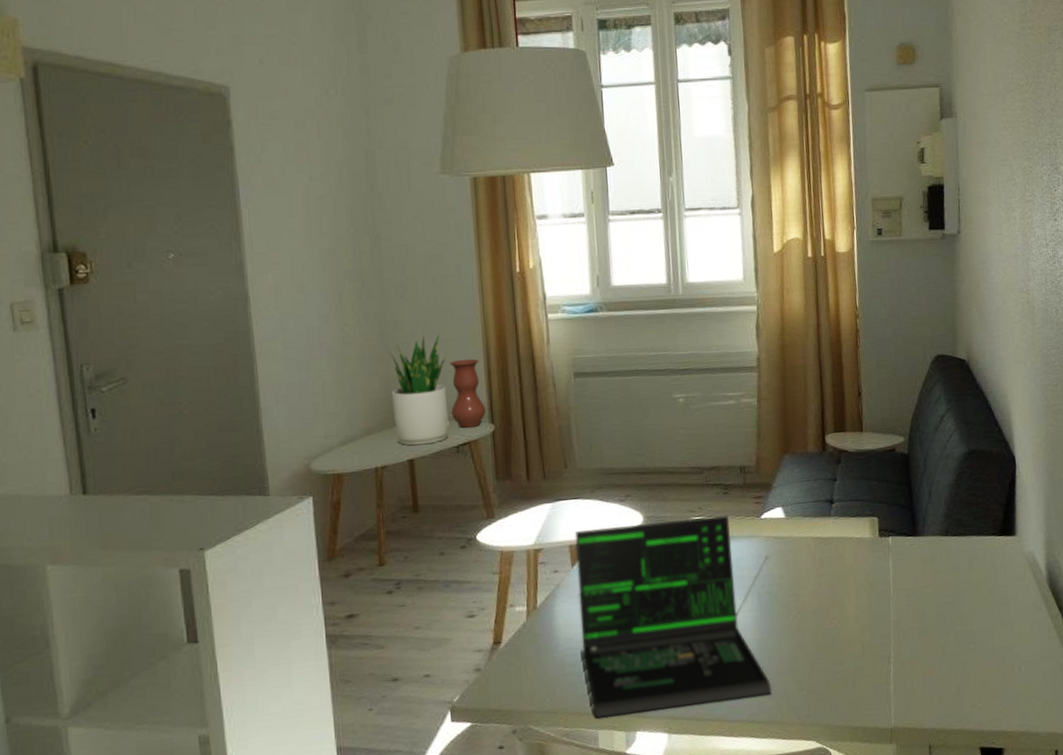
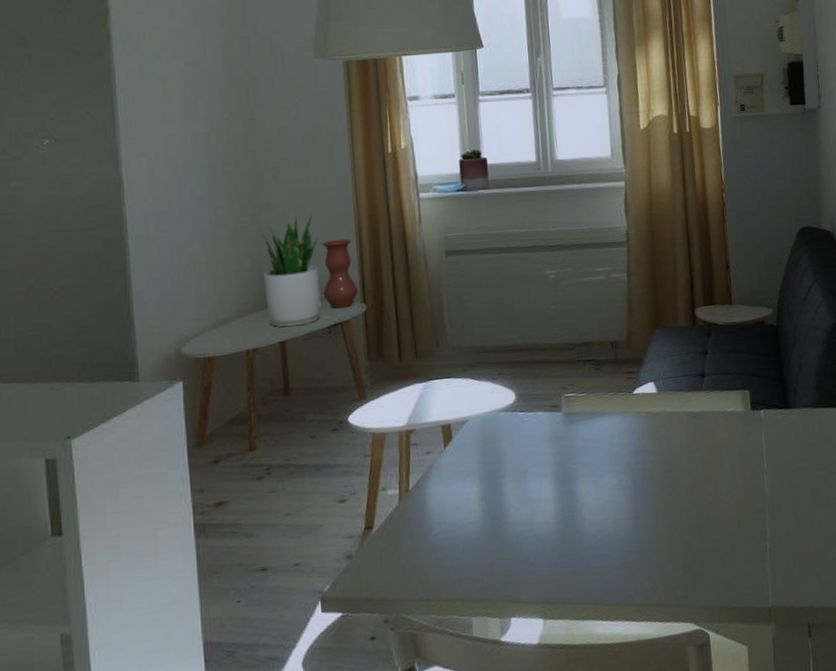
laptop: present [574,514,772,720] -> none [447,391,648,606]
succulent planter: none [586,269,623,314] -> present [457,148,493,192]

